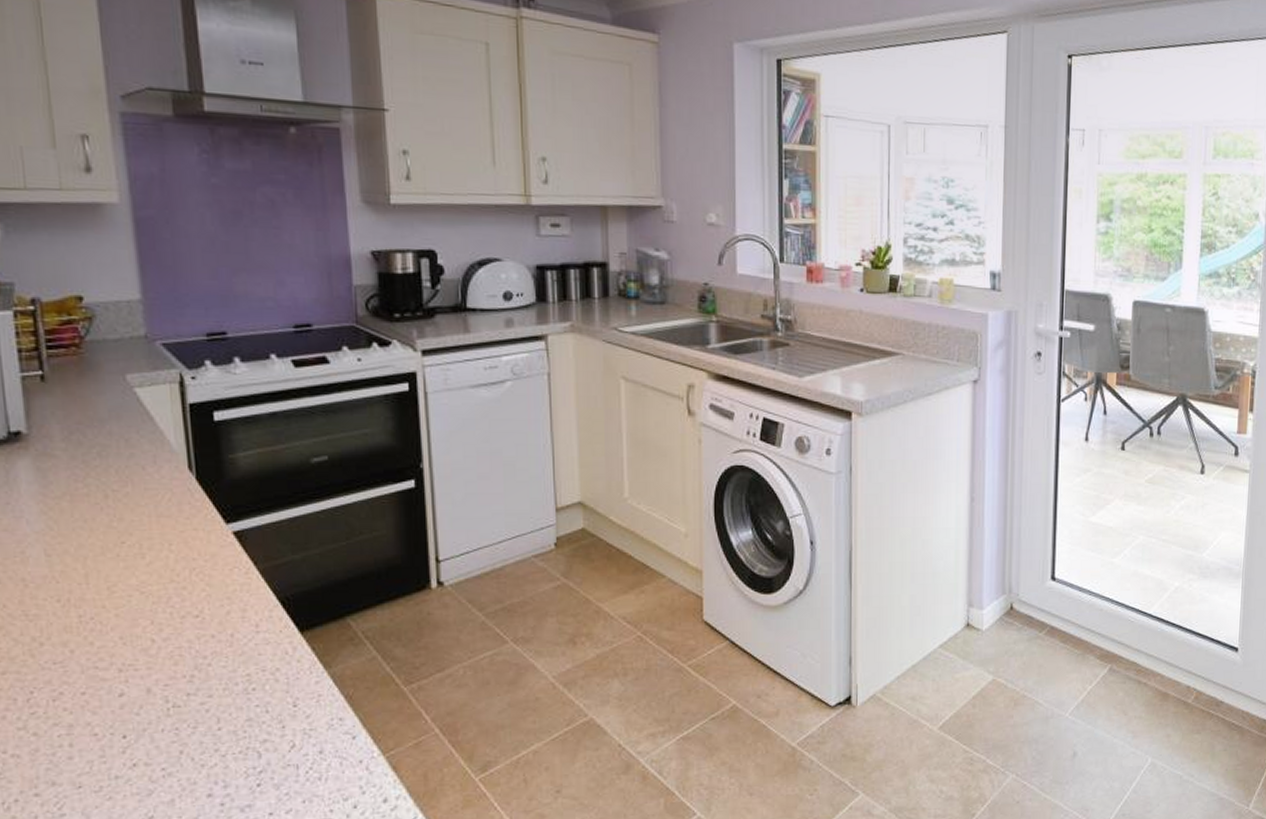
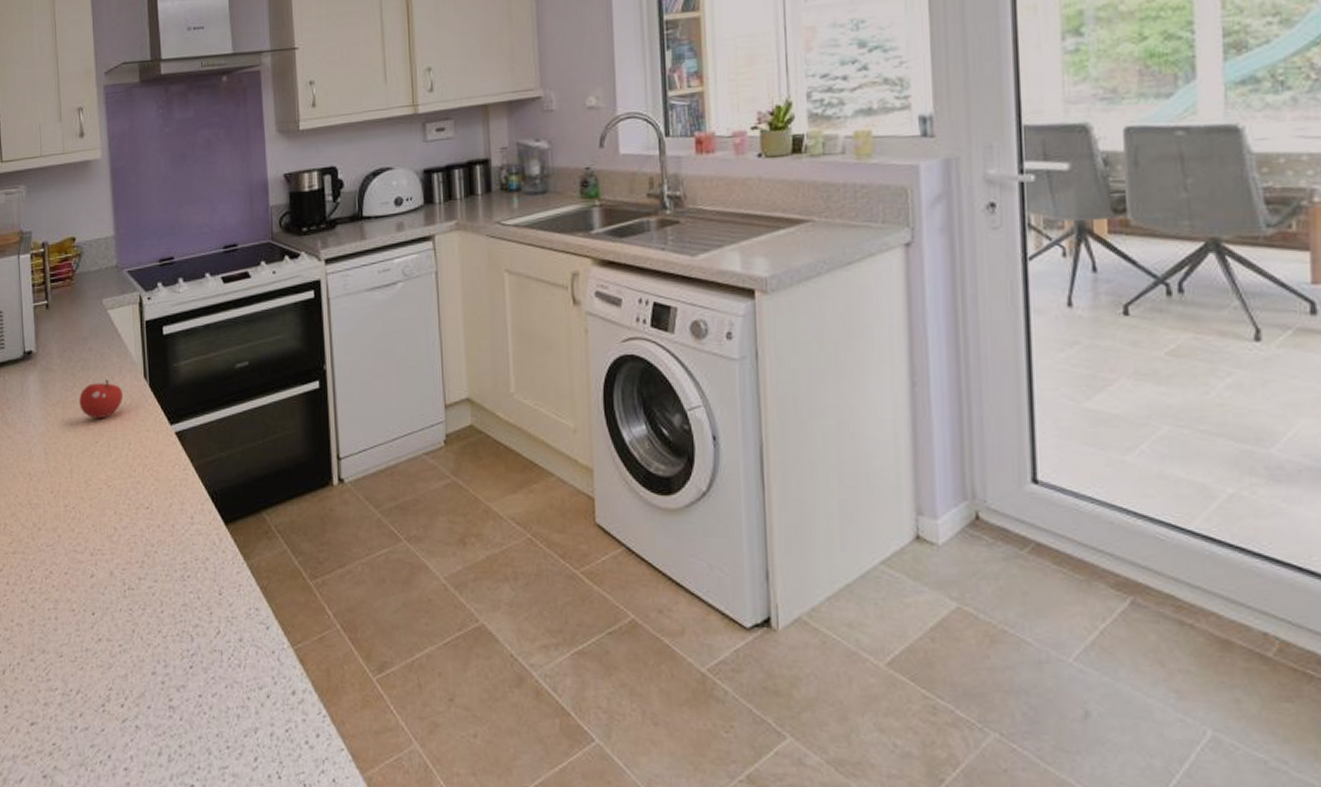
fruit: none [95,469,160,515] -> present [79,379,124,418]

